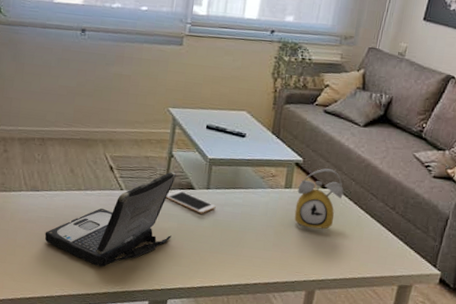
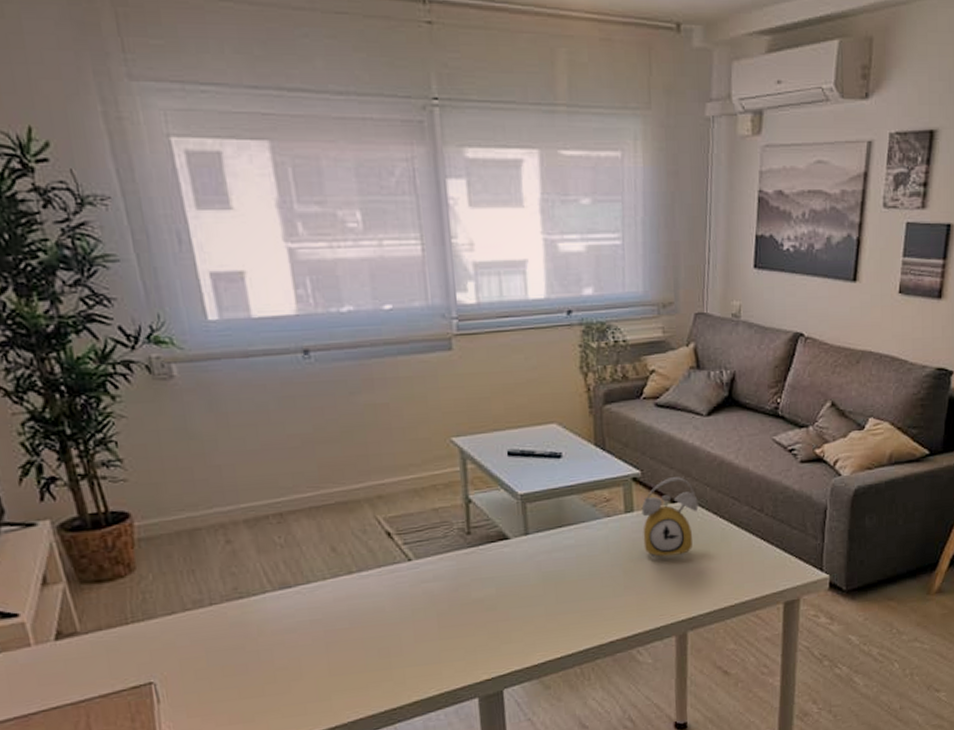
laptop: present [44,171,176,267] -> none [313,522,491,670]
cell phone: present [166,189,216,214] -> none [472,543,542,569]

